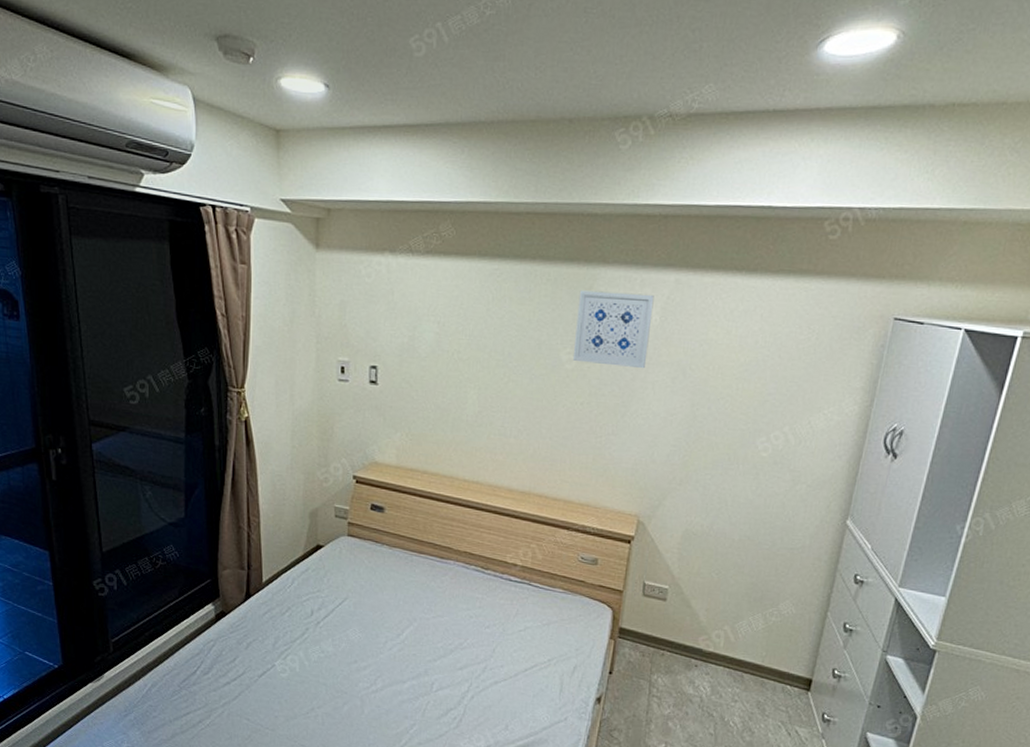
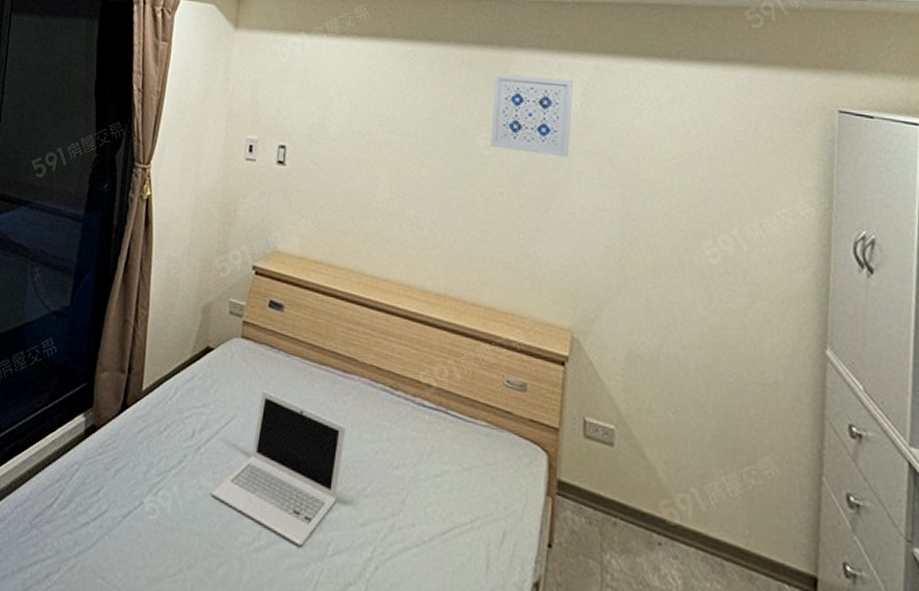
laptop: none [333,575,445,687] -> present [212,389,347,547]

